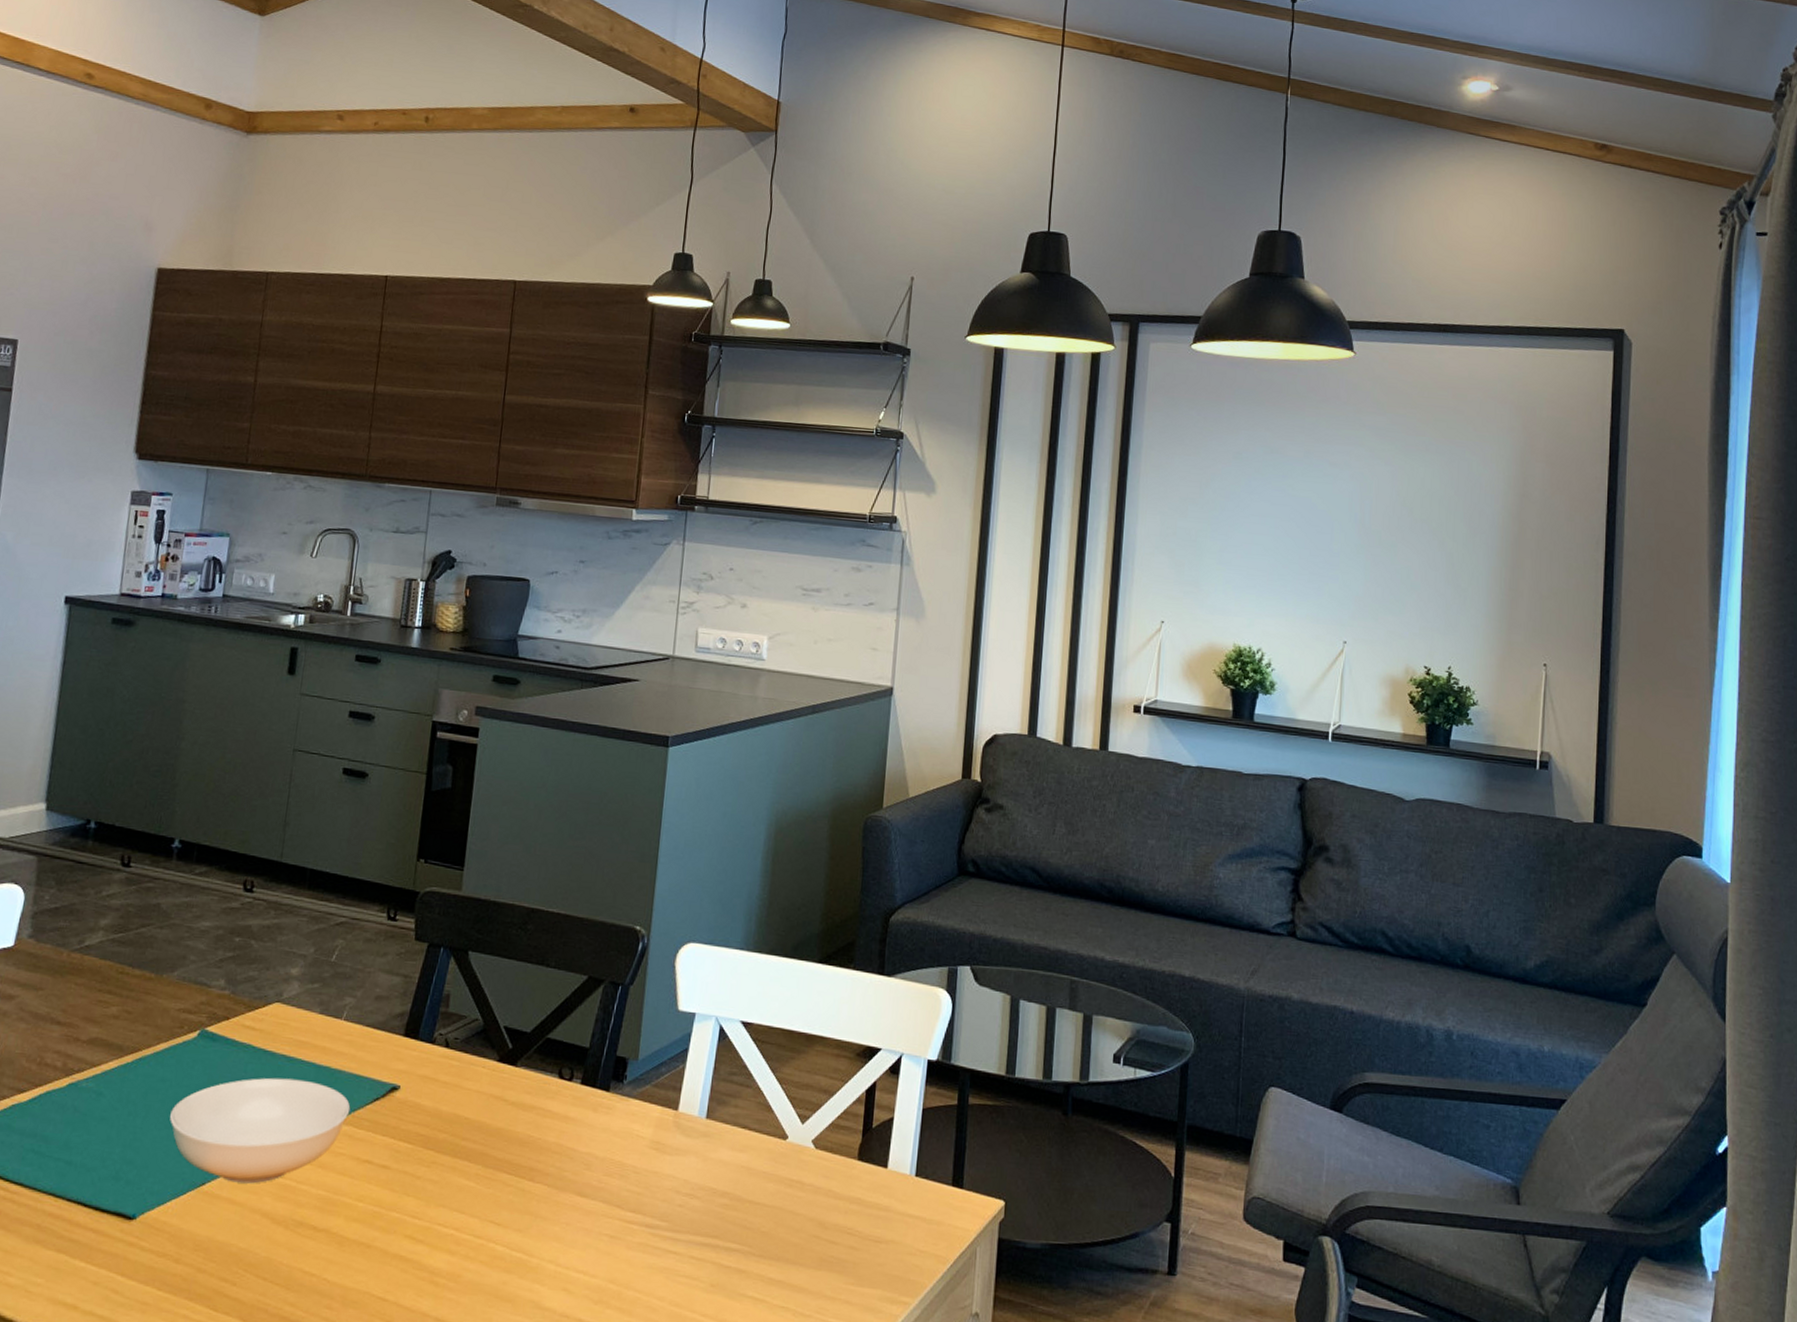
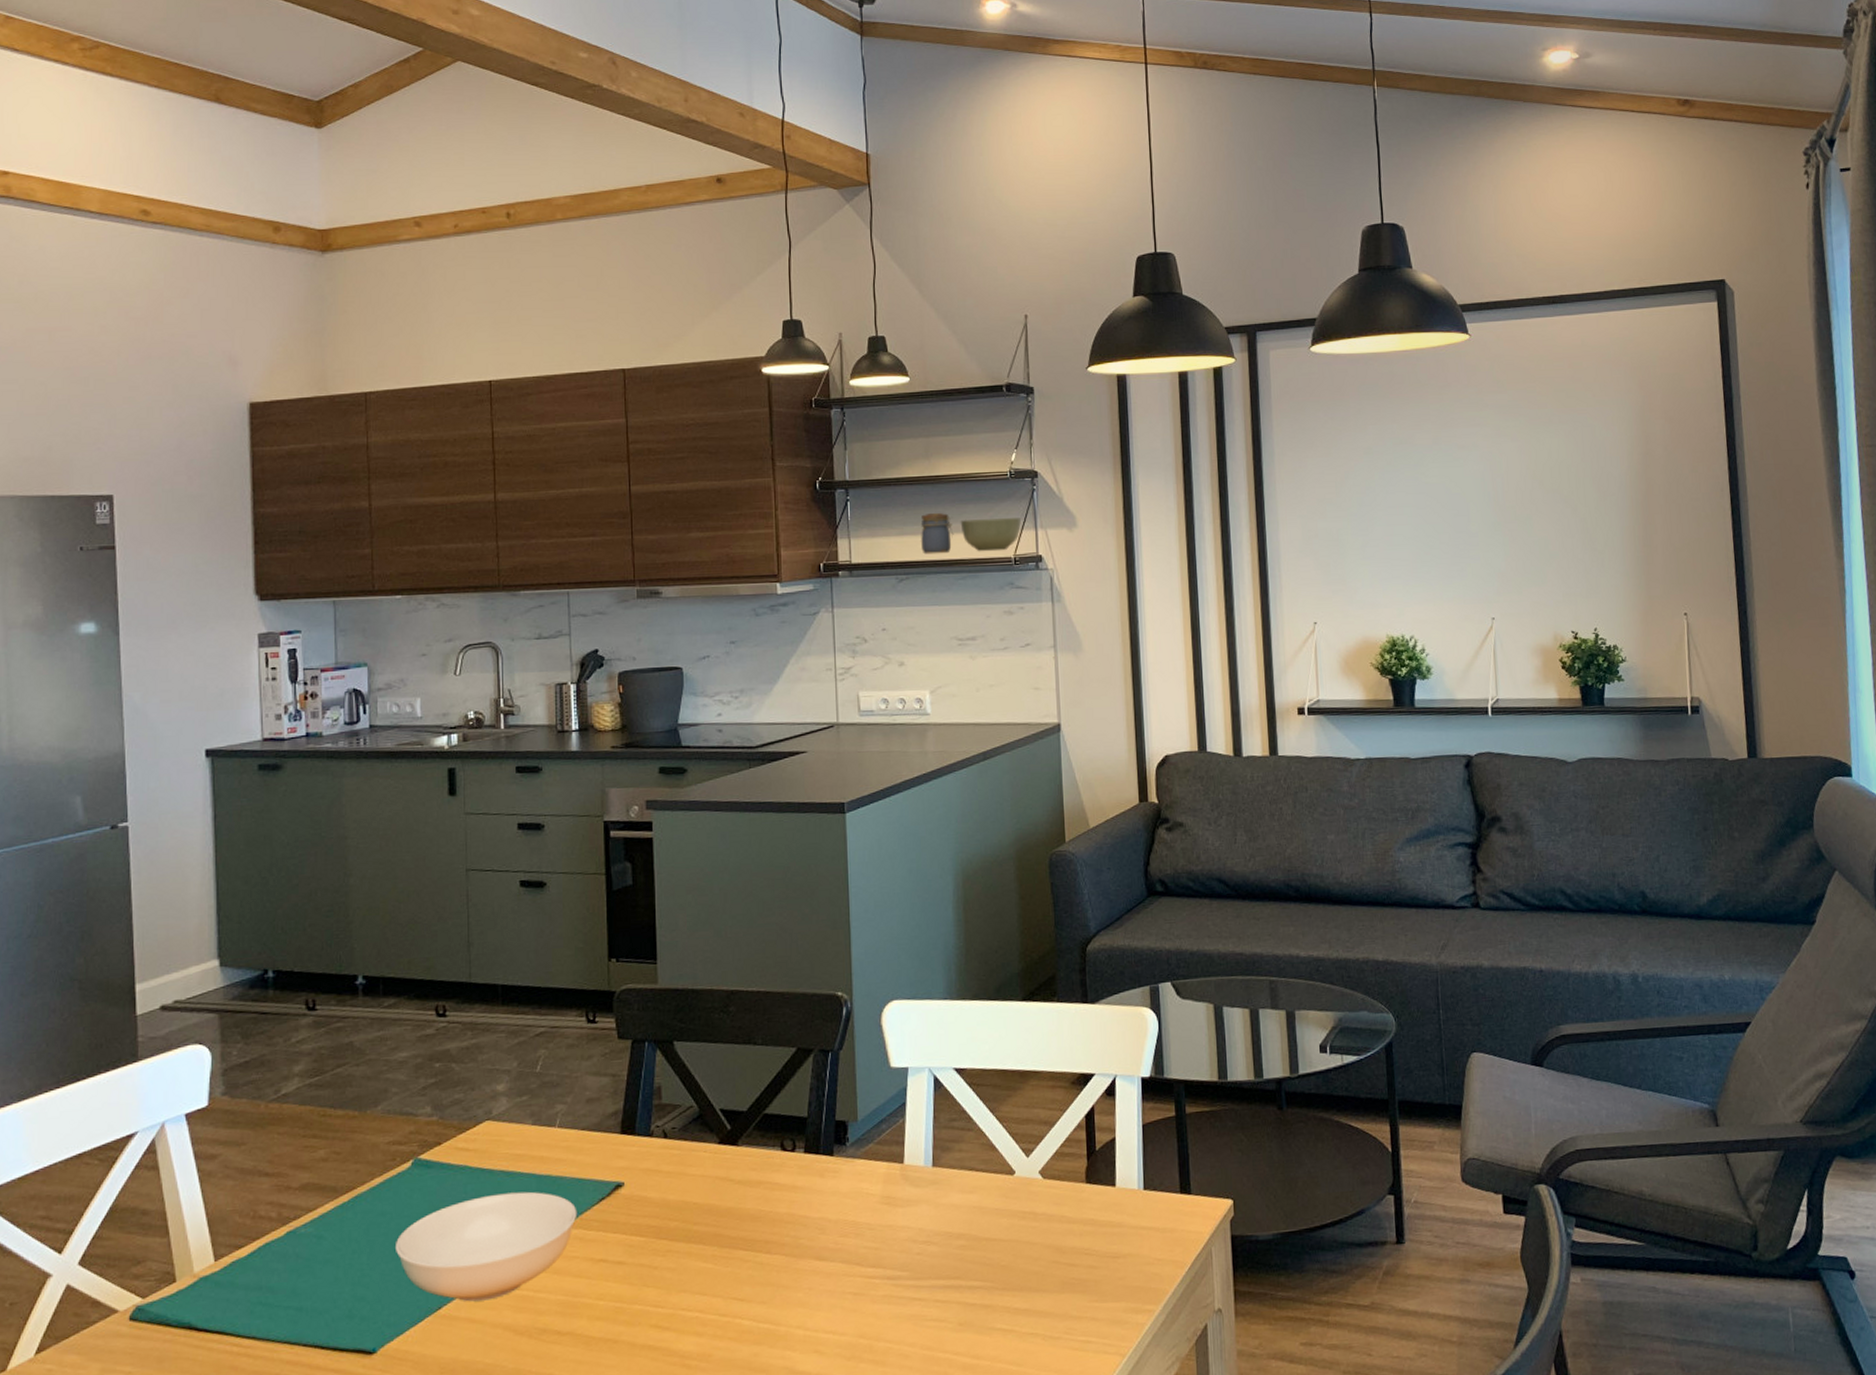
jar: none [779,460,813,502] -> present [920,513,954,555]
bowl: none [820,470,882,508] -> present [960,518,1022,552]

